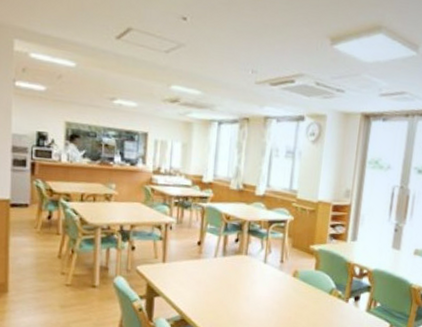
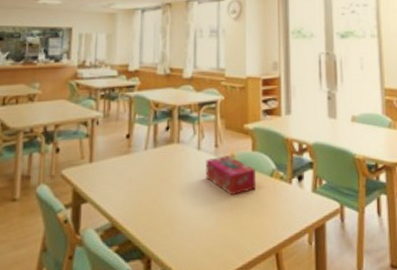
tissue box: none [269,271,317,306] -> present [206,156,257,196]

